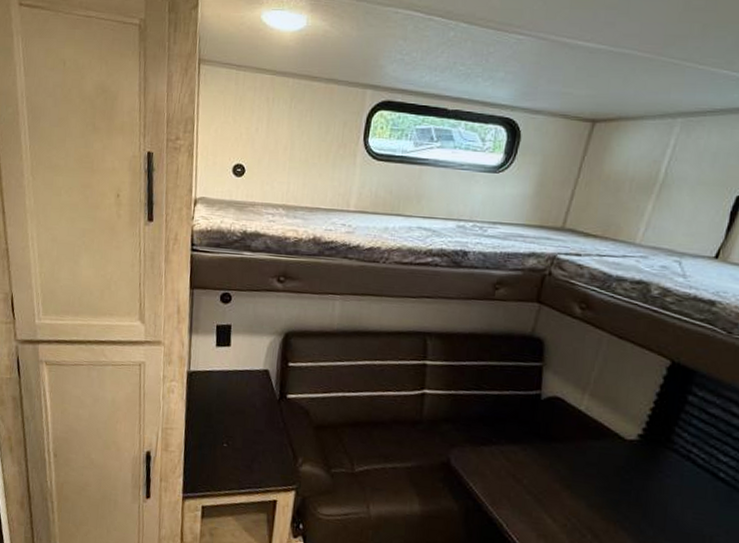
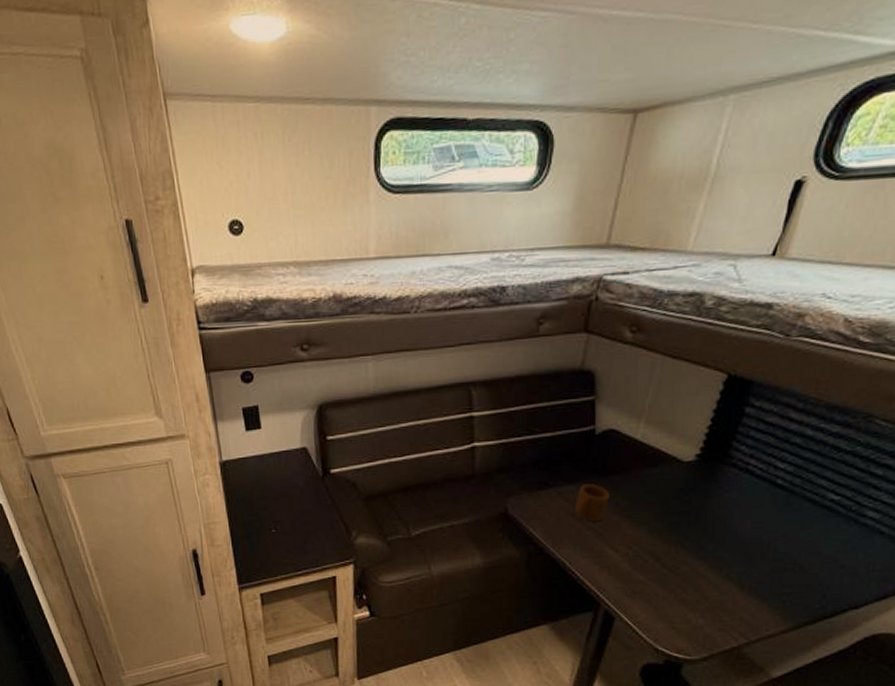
mug: none [516,446,551,486] -> present [575,484,610,521]

